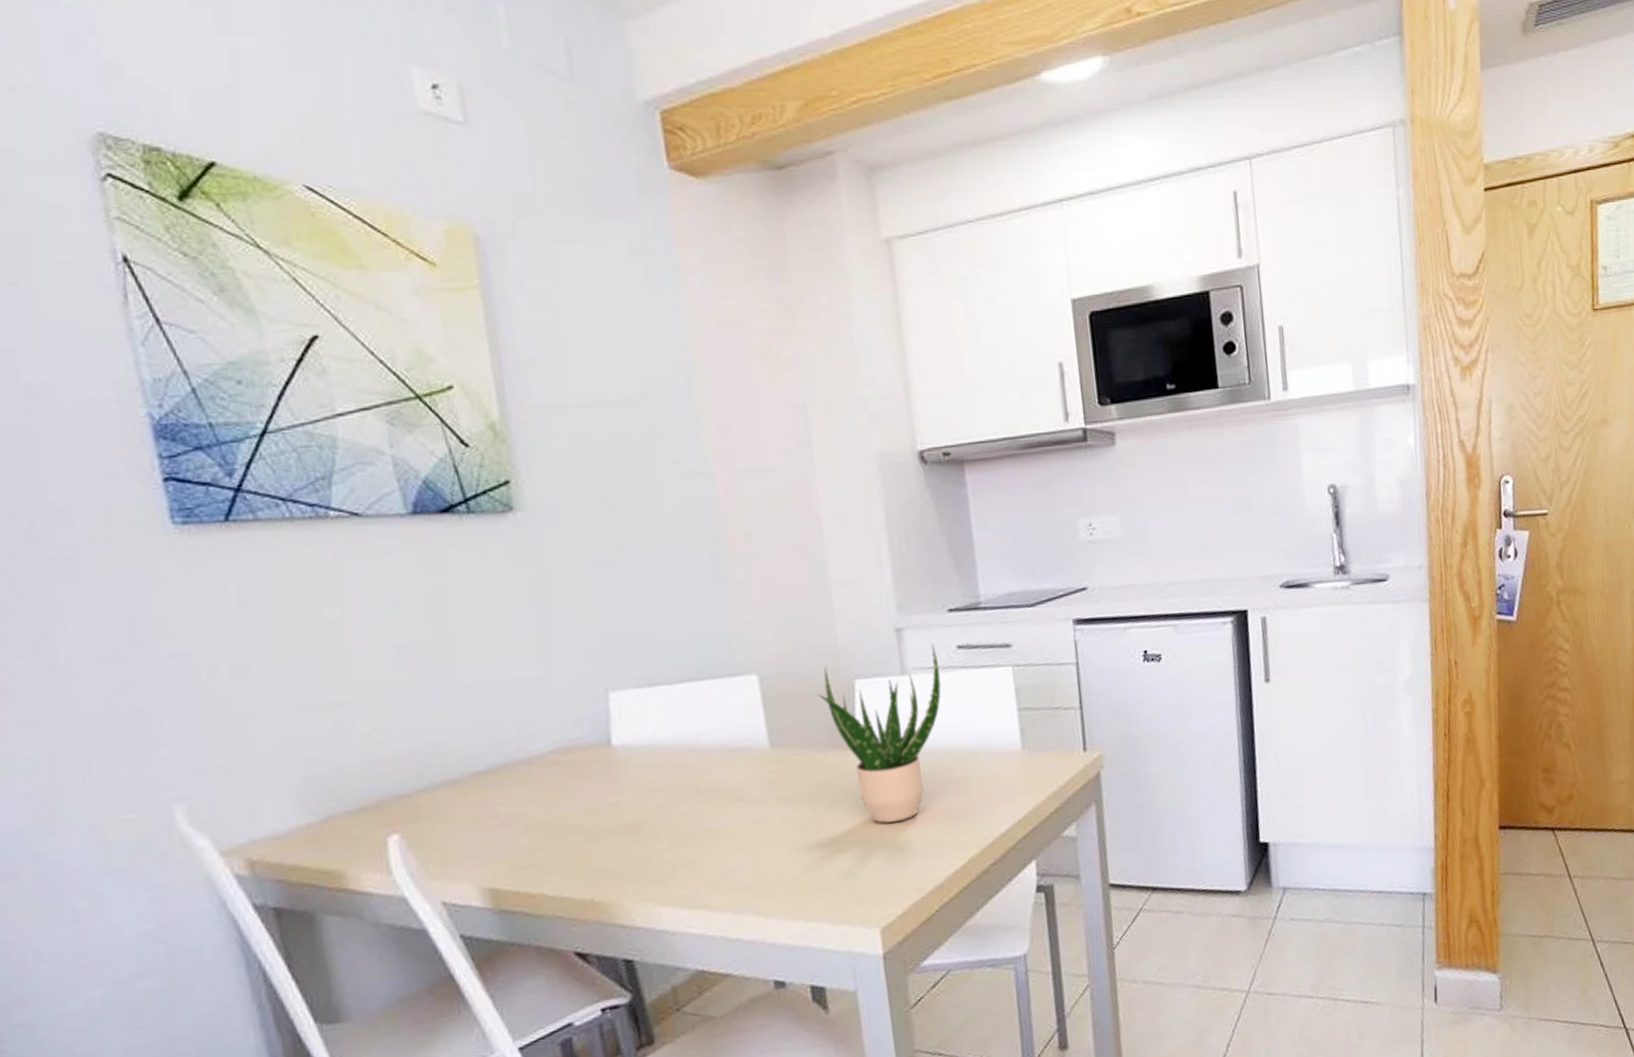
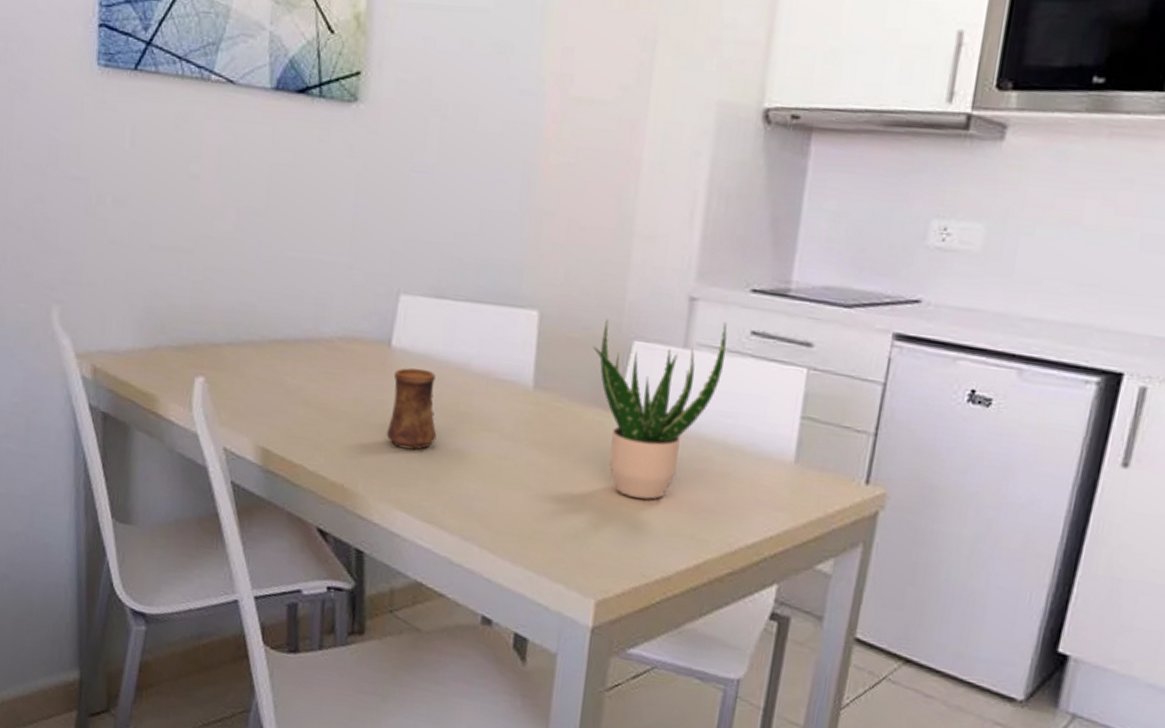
cup: none [621,759,683,845] -> present [386,368,437,450]

